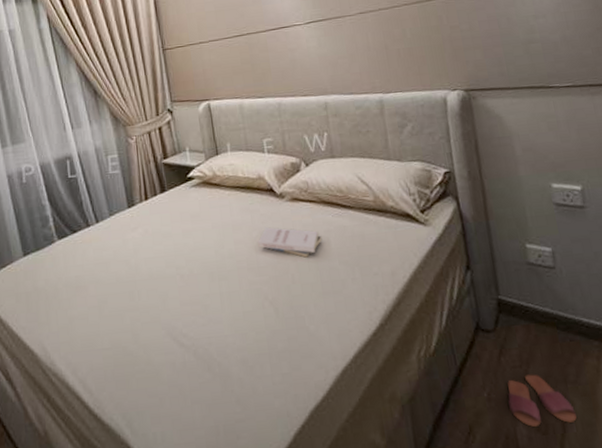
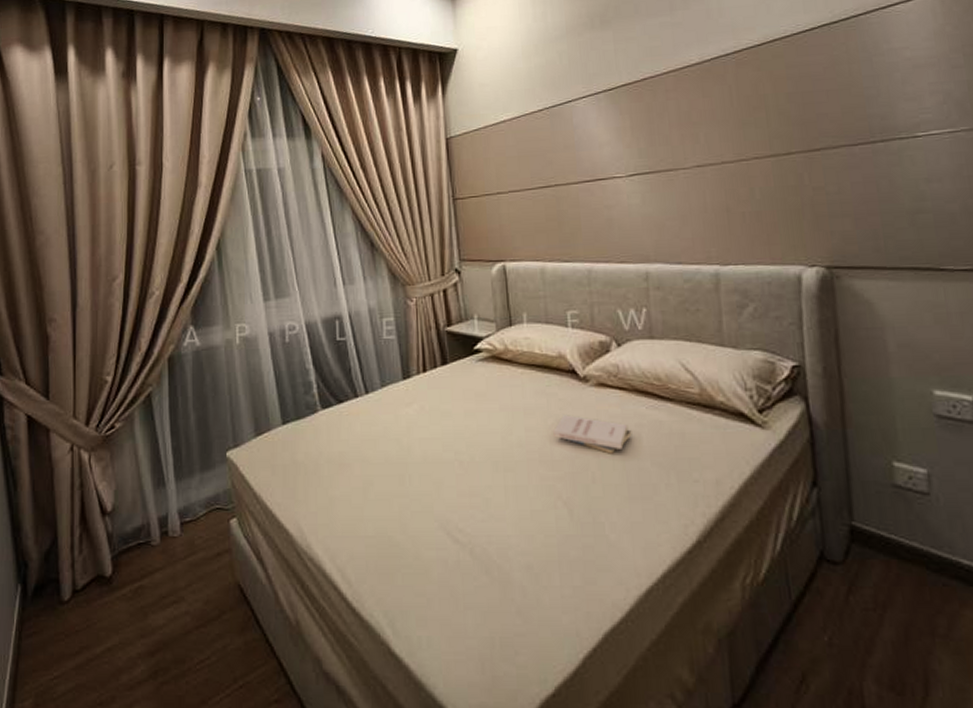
slippers: present [508,374,577,428] -> none [855,620,944,686]

